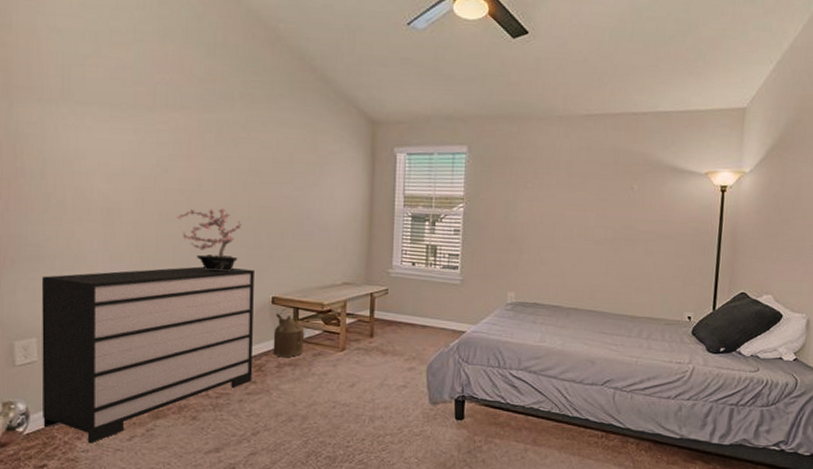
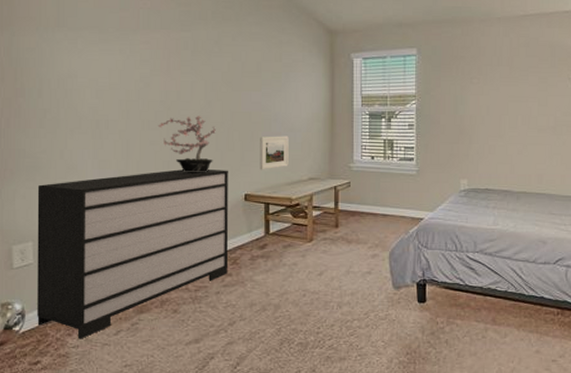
watering can: present [273,308,305,357] -> none [246,204,275,249]
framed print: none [289,235,322,272] -> present [260,136,289,170]

